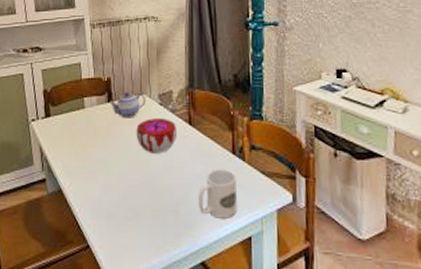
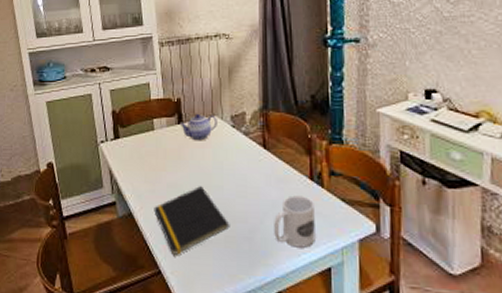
notepad: none [83,162,157,231] -> present [154,186,230,256]
decorative bowl: present [136,118,178,153] -> none [207,141,251,178]

